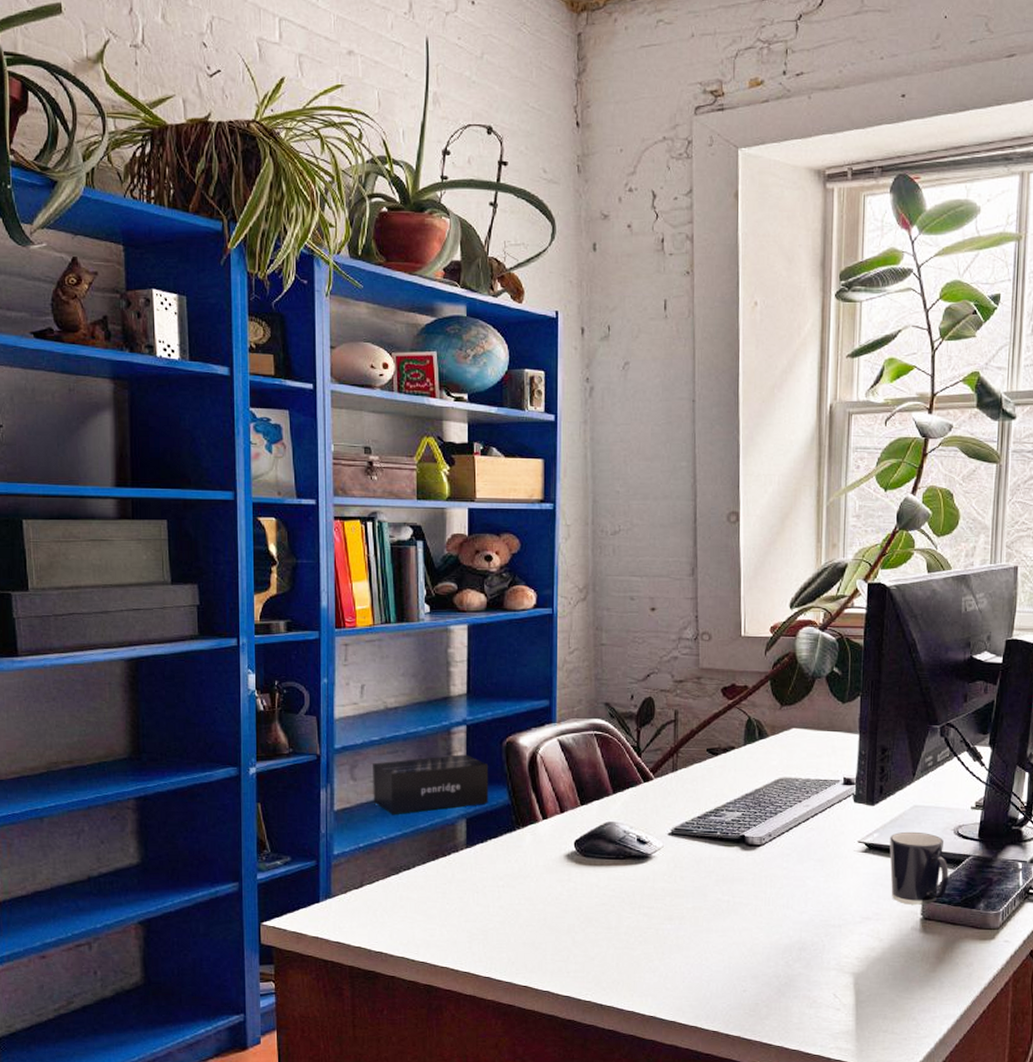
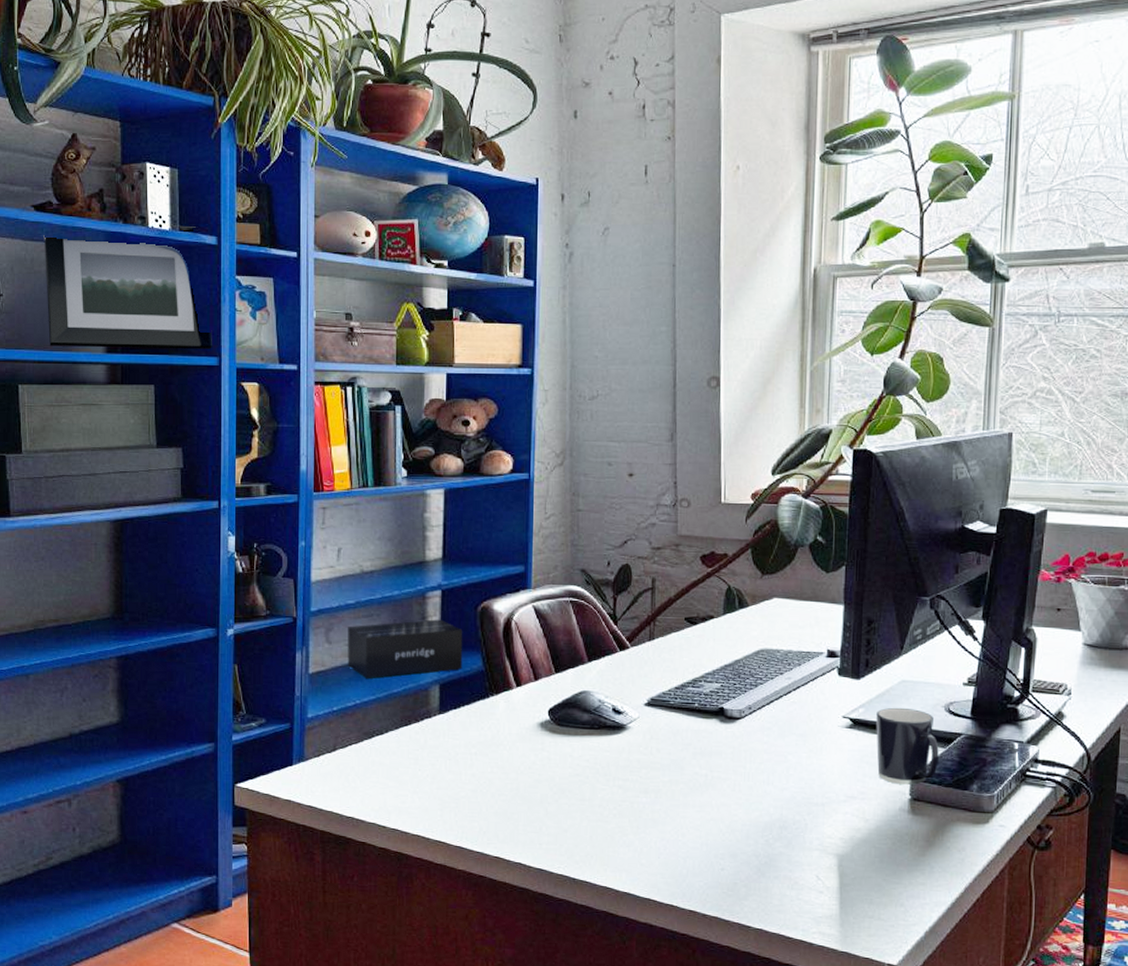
picture frame: none [45,355,227,484] -> present [43,225,212,350]

